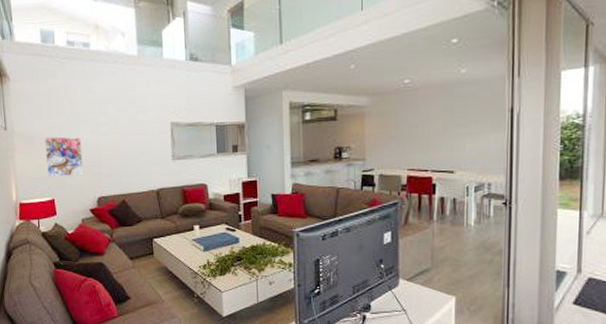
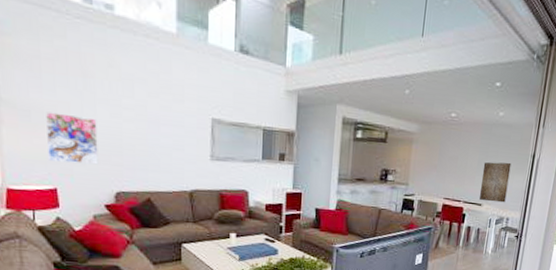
wall art: none [449,121,485,168] -> present [480,162,512,203]

